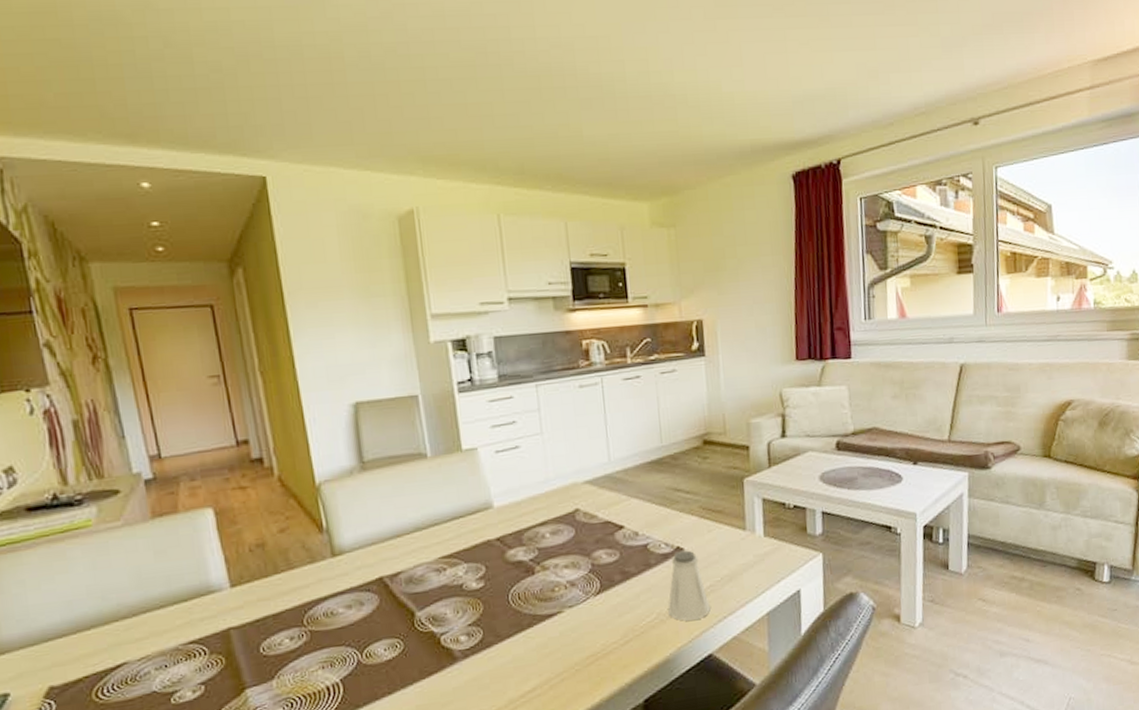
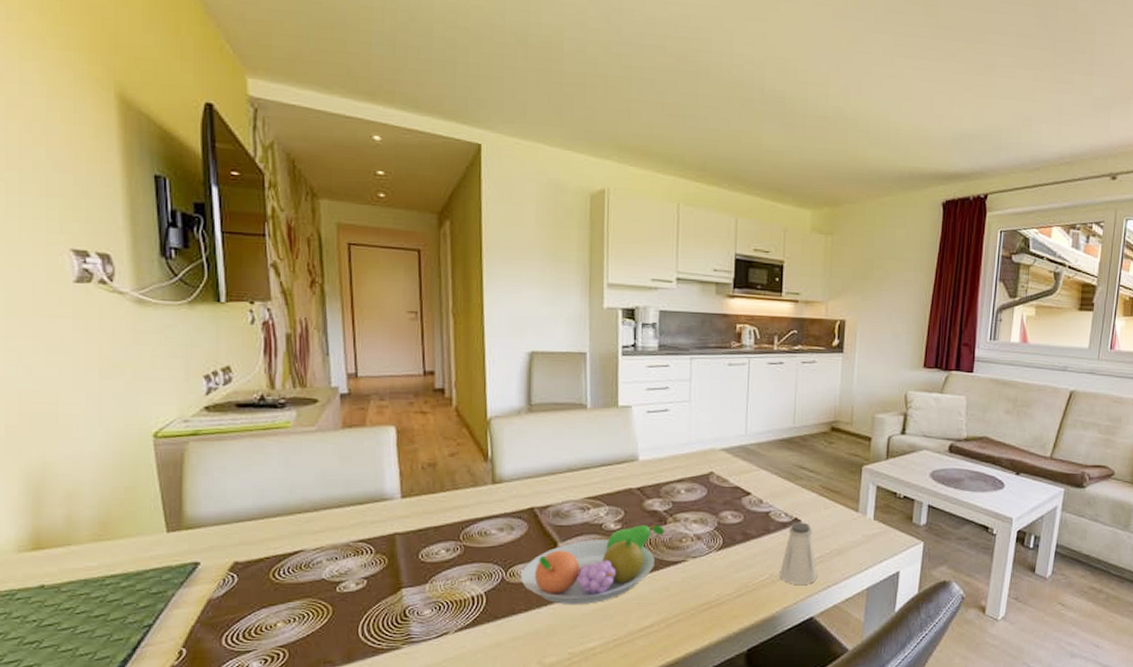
fruit bowl: none [378,576,534,681] -> present [521,524,665,605]

